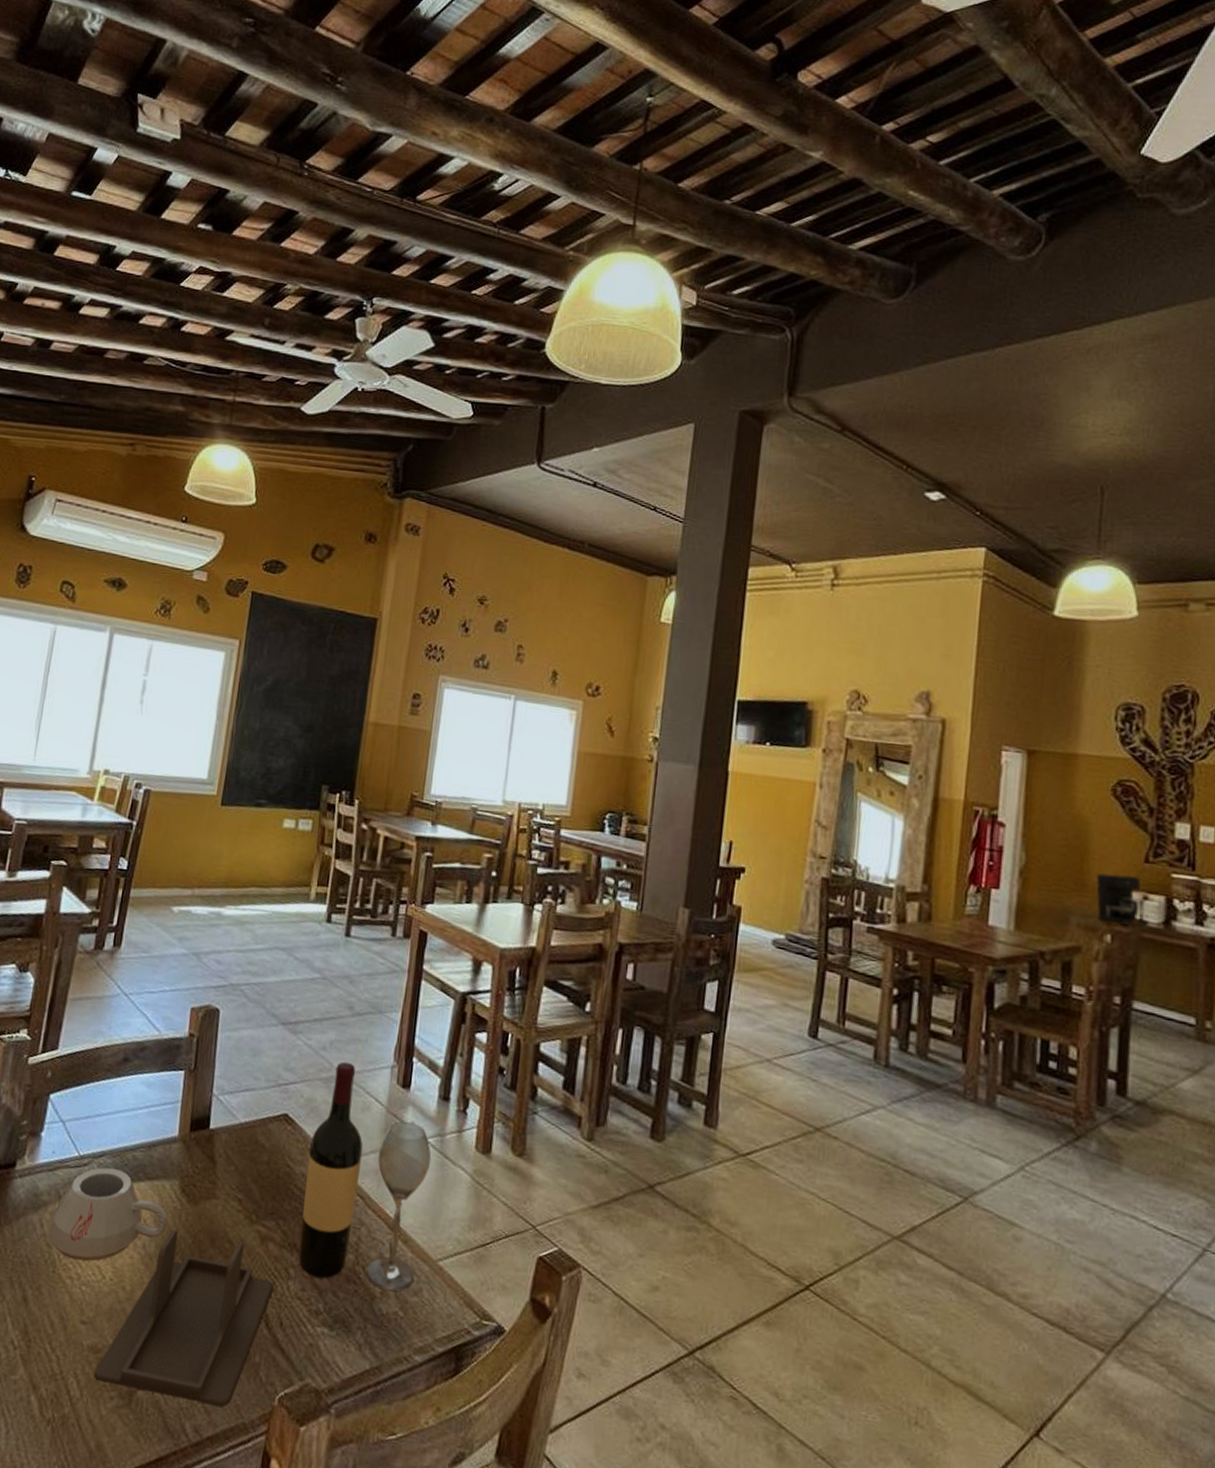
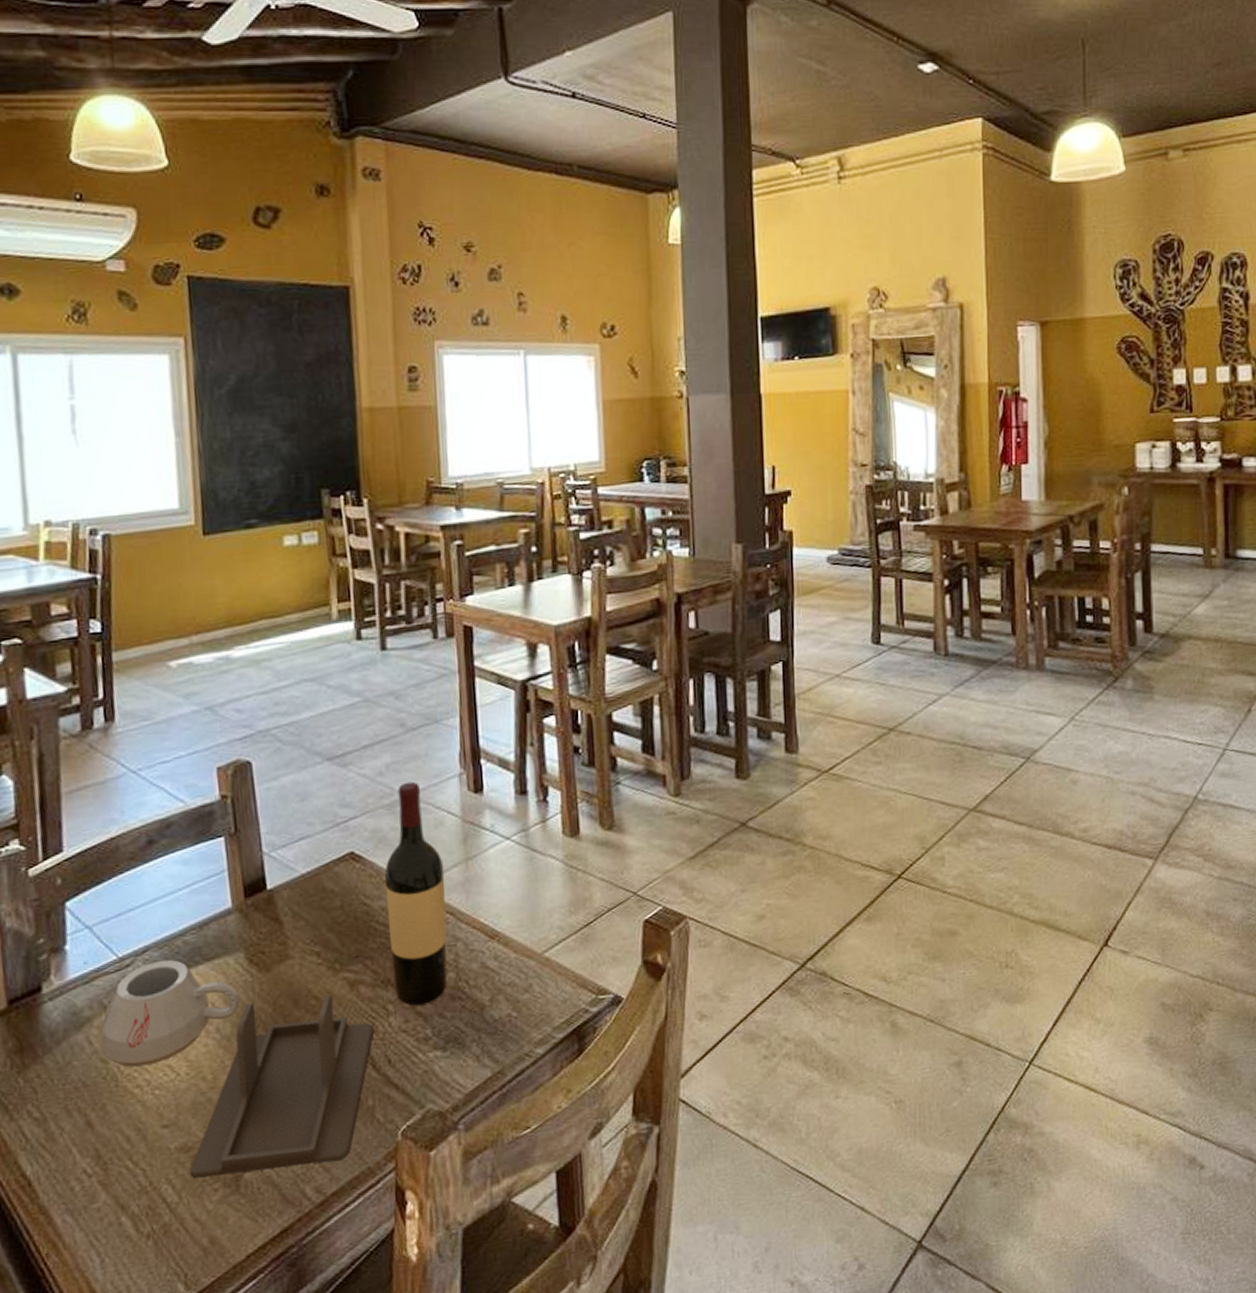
wineglass: present [366,1121,432,1292] -> none [461,825,521,997]
coffee maker: present [1096,873,1149,927] -> none [1112,428,1158,476]

